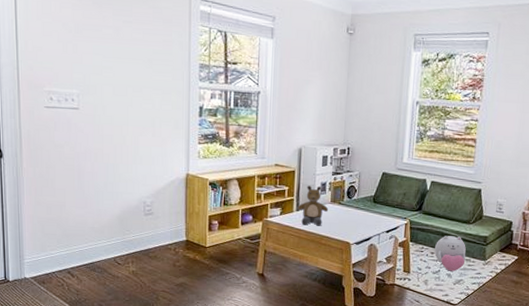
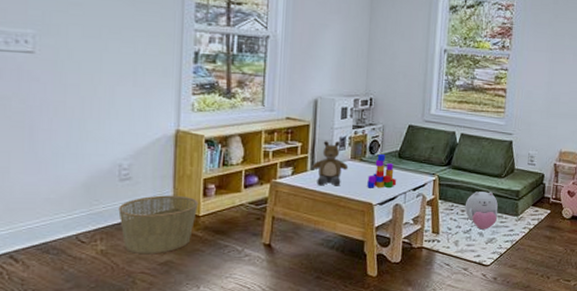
basket: none [144,228,205,277] -> present [118,195,199,255]
toy blocks: none [345,199,371,230] -> present [367,154,396,189]

